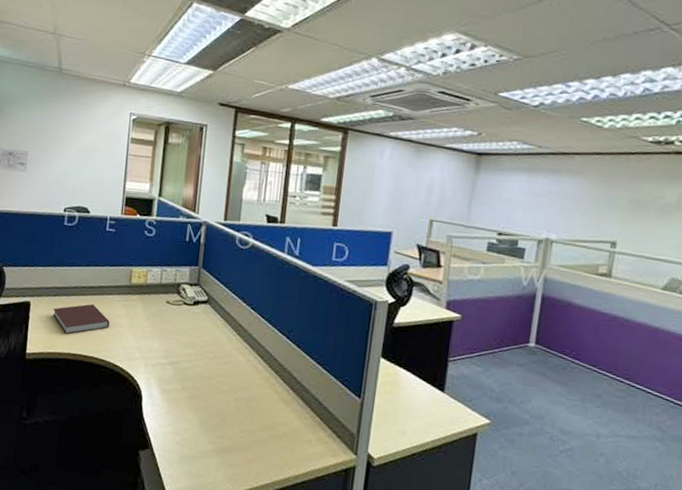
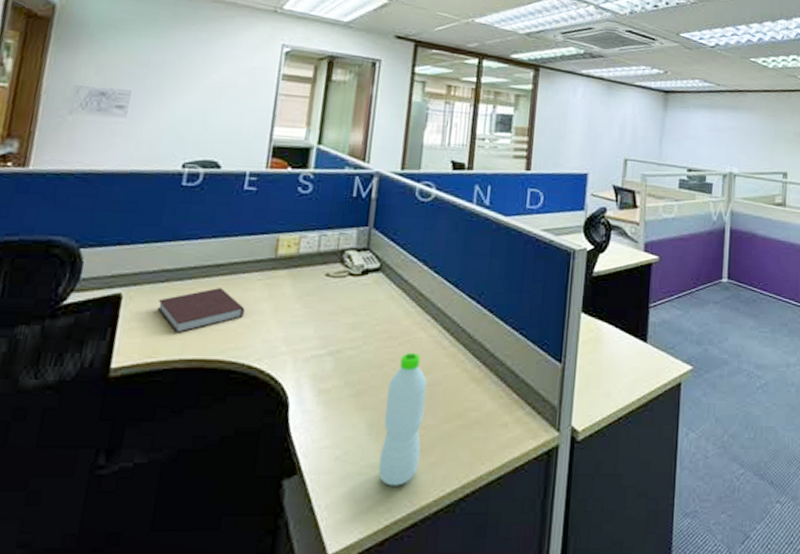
water bottle: none [207,371,245,472] -> present [378,352,427,486]

